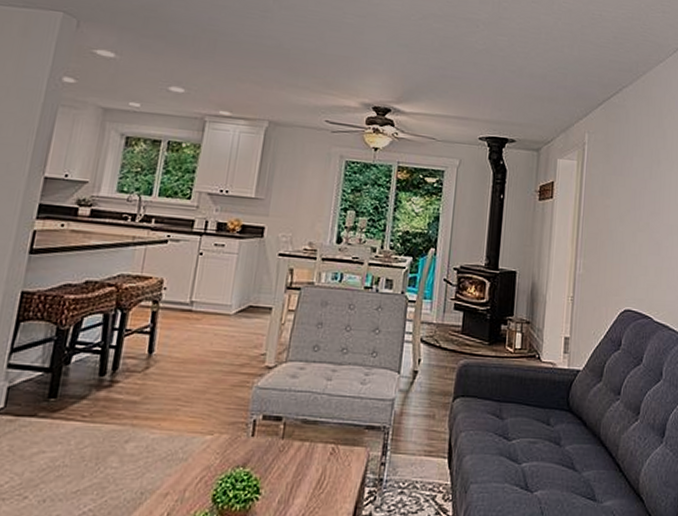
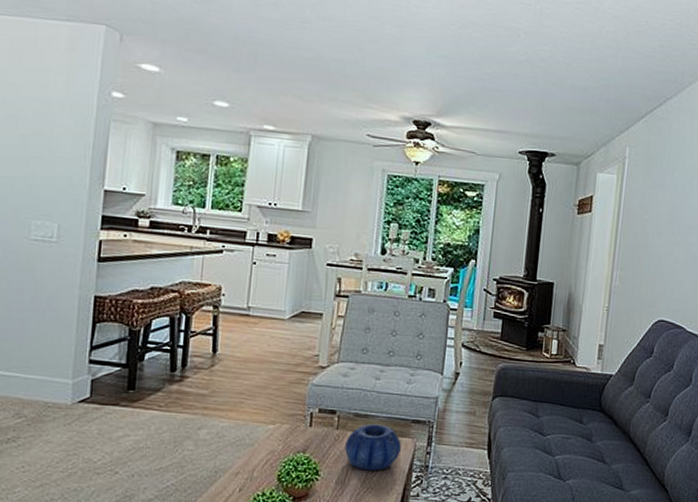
decorative bowl: none [290,431,354,487] -> present [345,424,402,471]

